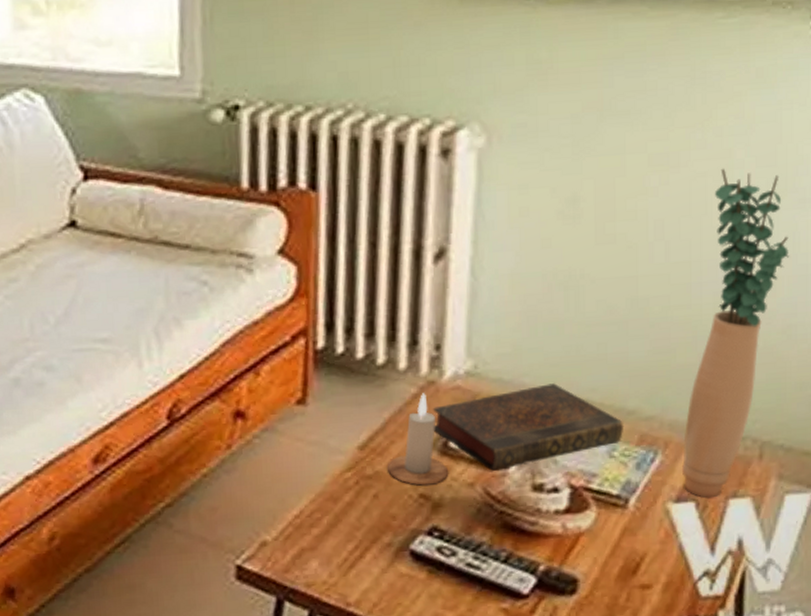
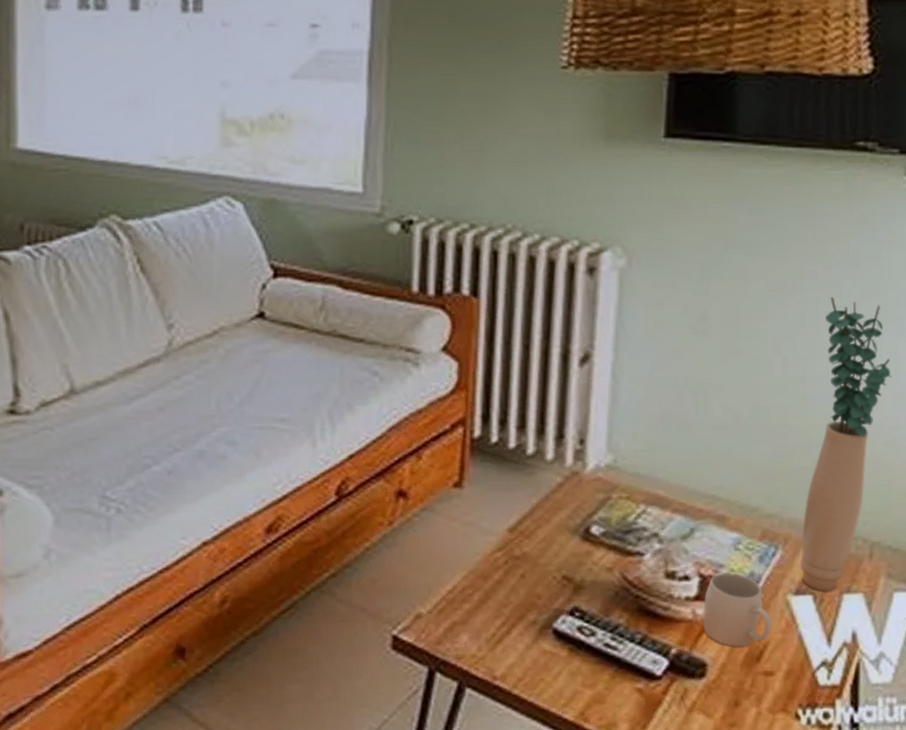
candle: present [388,393,448,485] -> none [534,482,589,568]
book: present [432,383,623,472] -> none [575,479,747,559]
mug: none [574,482,649,560] -> present [703,572,772,646]

